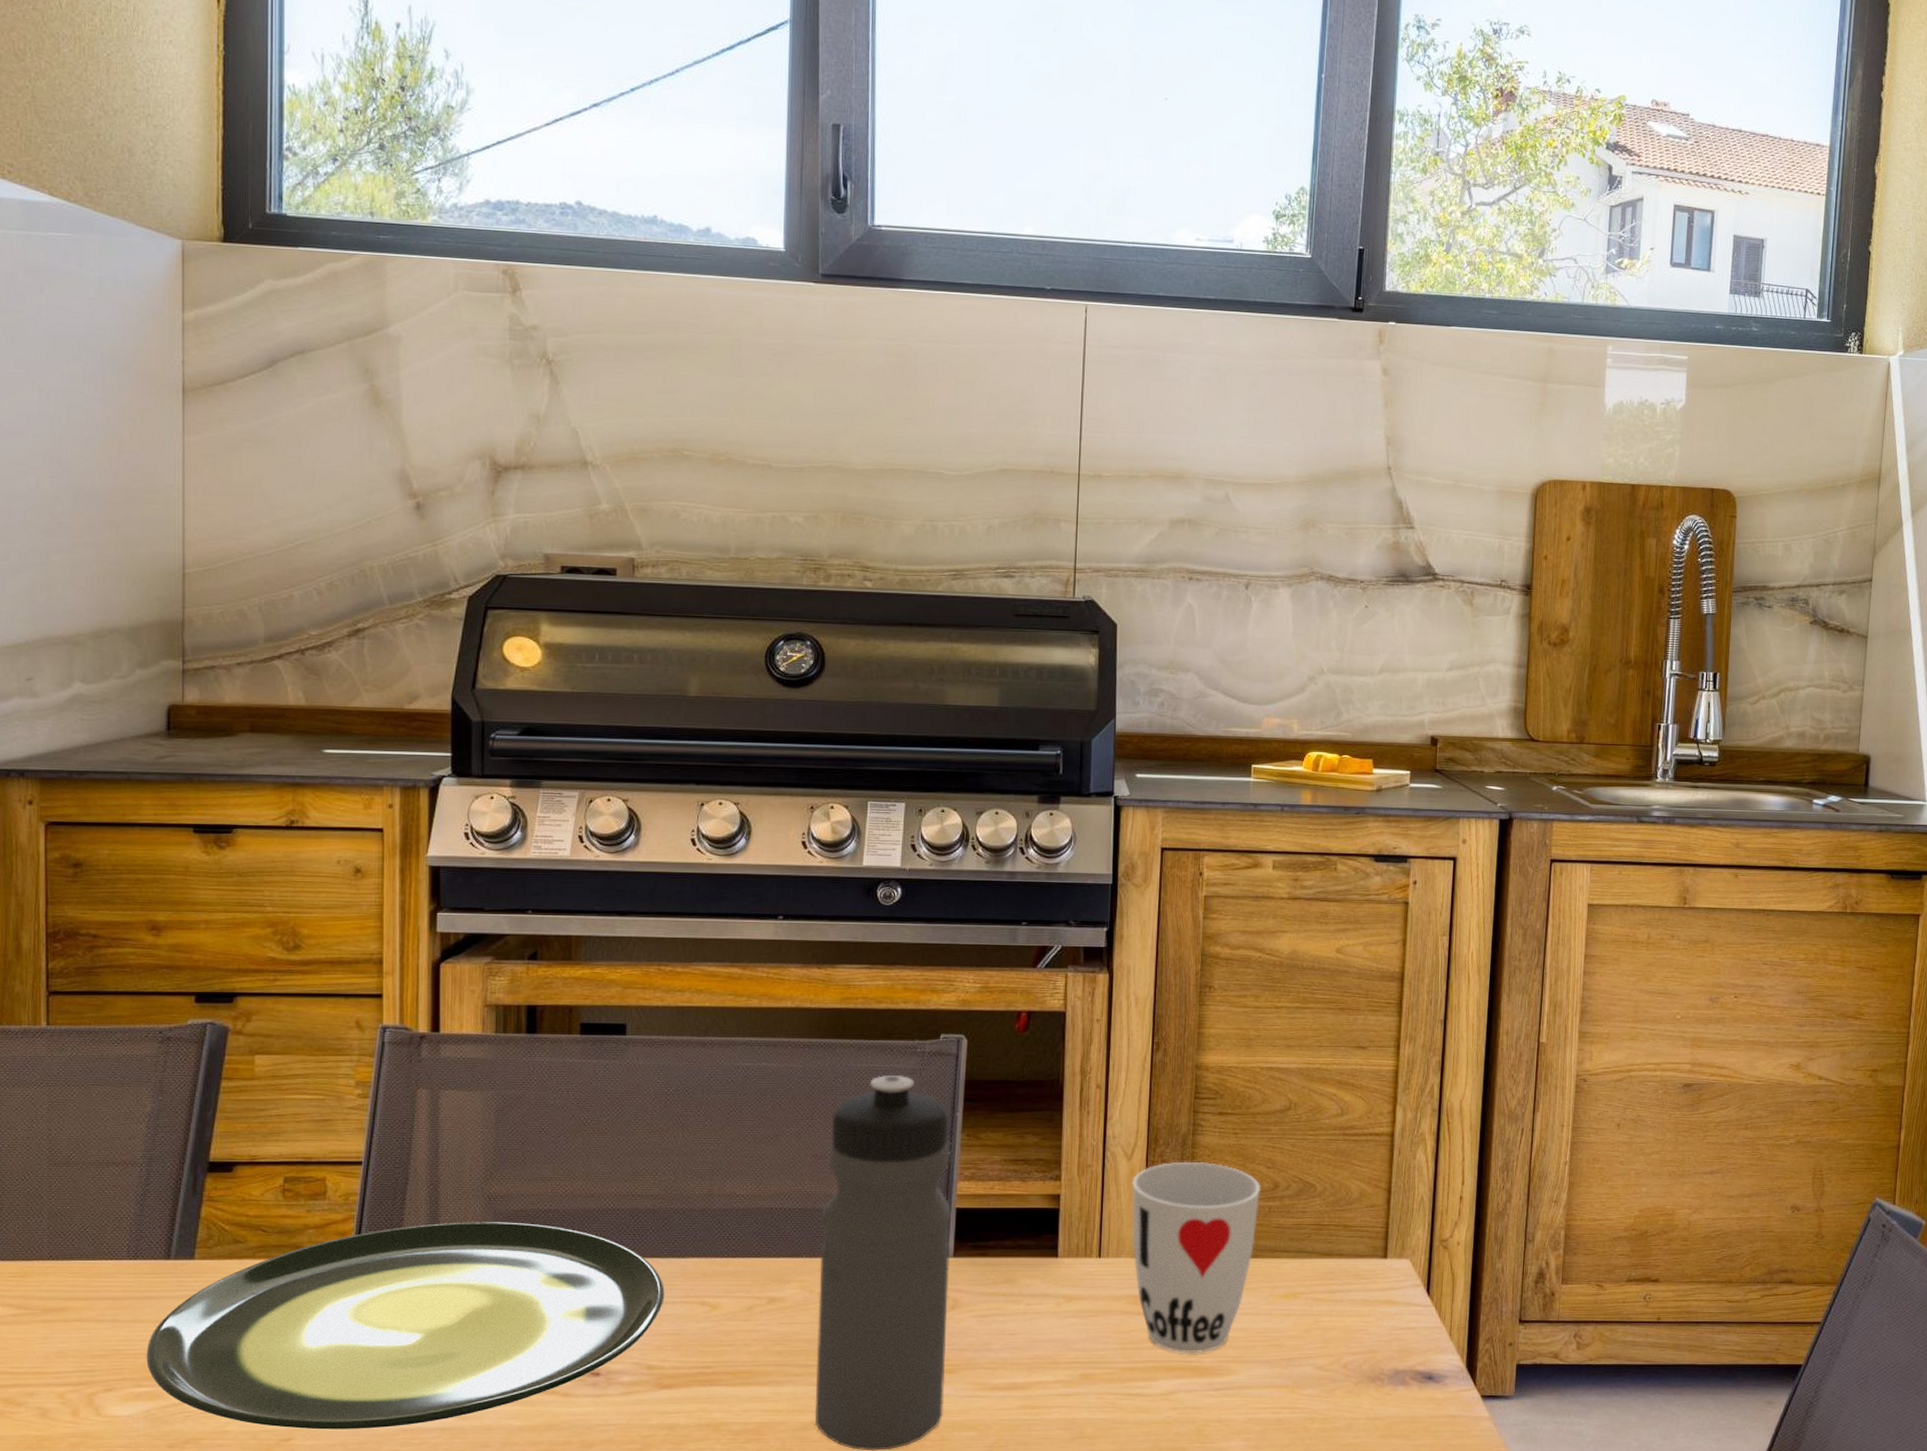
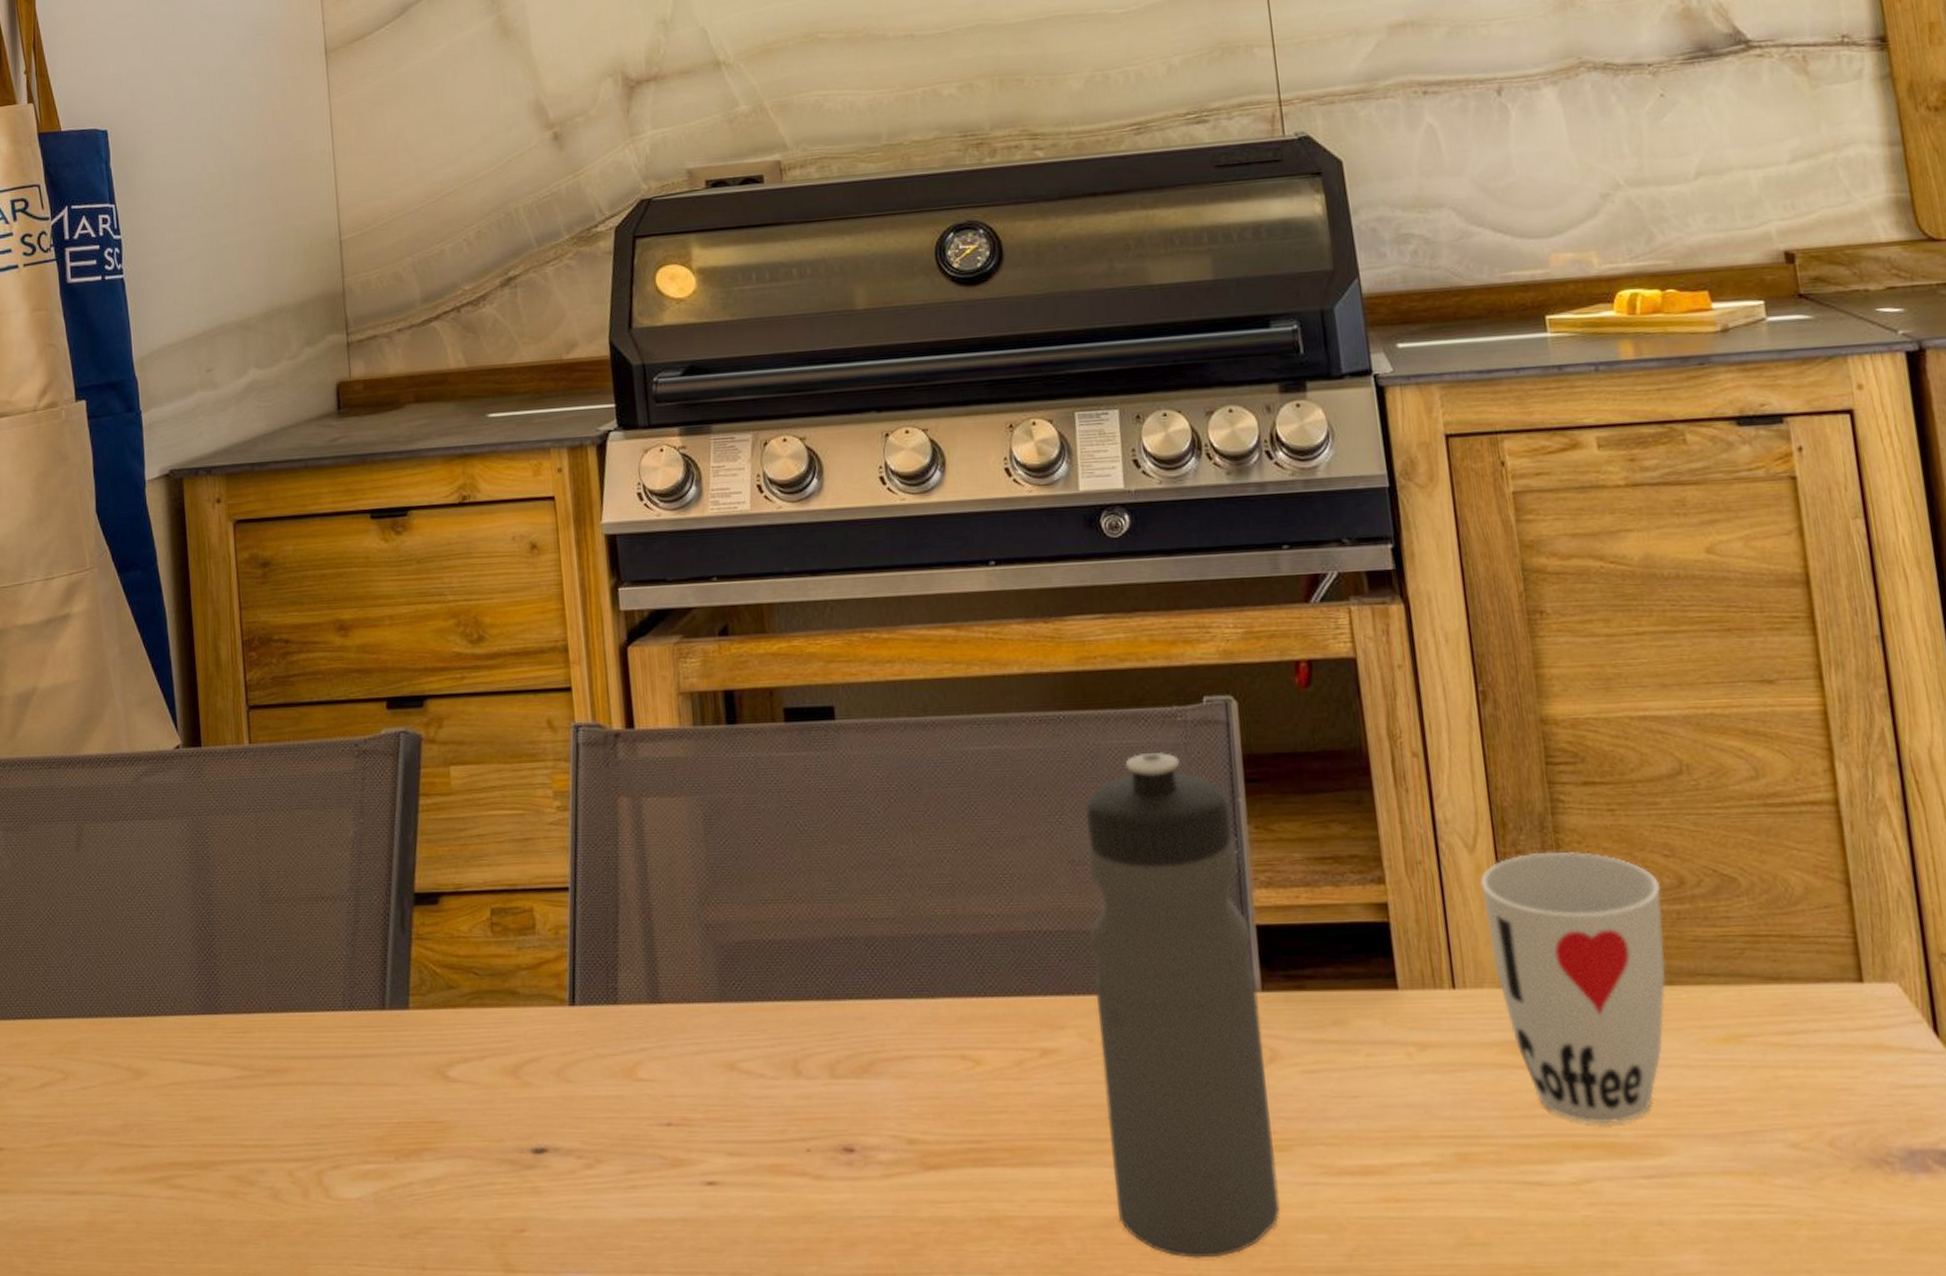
plate: present [146,1222,665,1430] -> none [370,956,918,1219]

